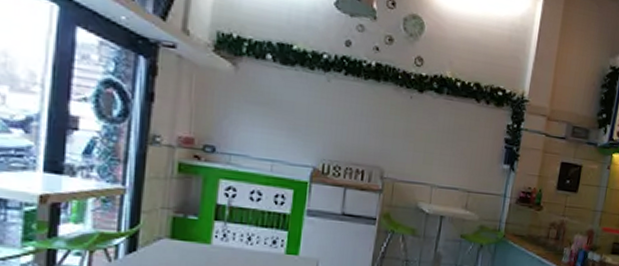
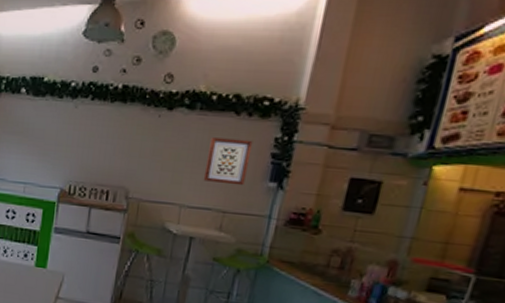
wall art: none [450,121,491,167] -> present [203,137,253,186]

